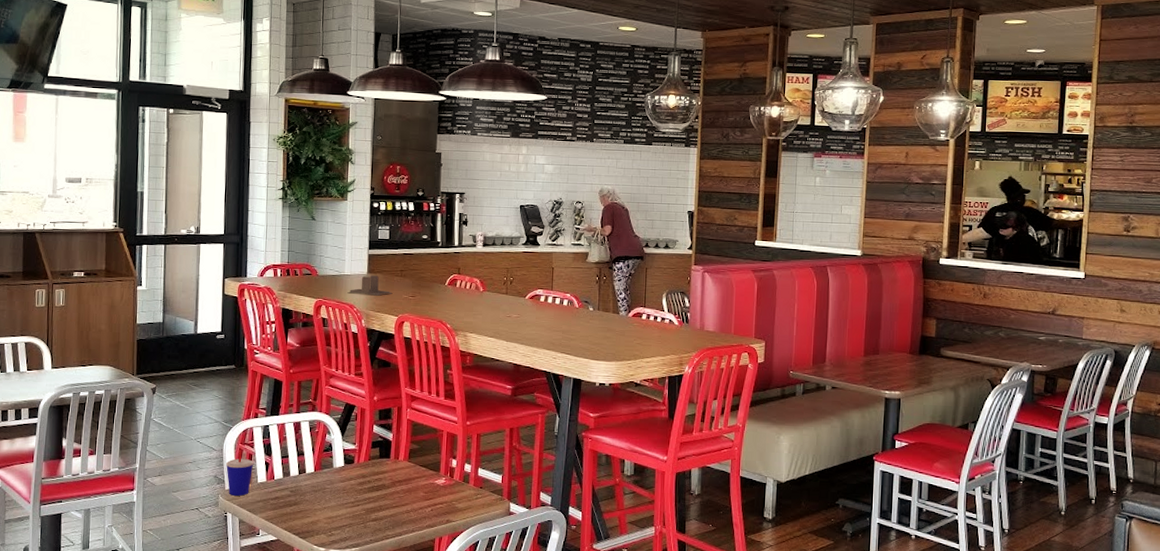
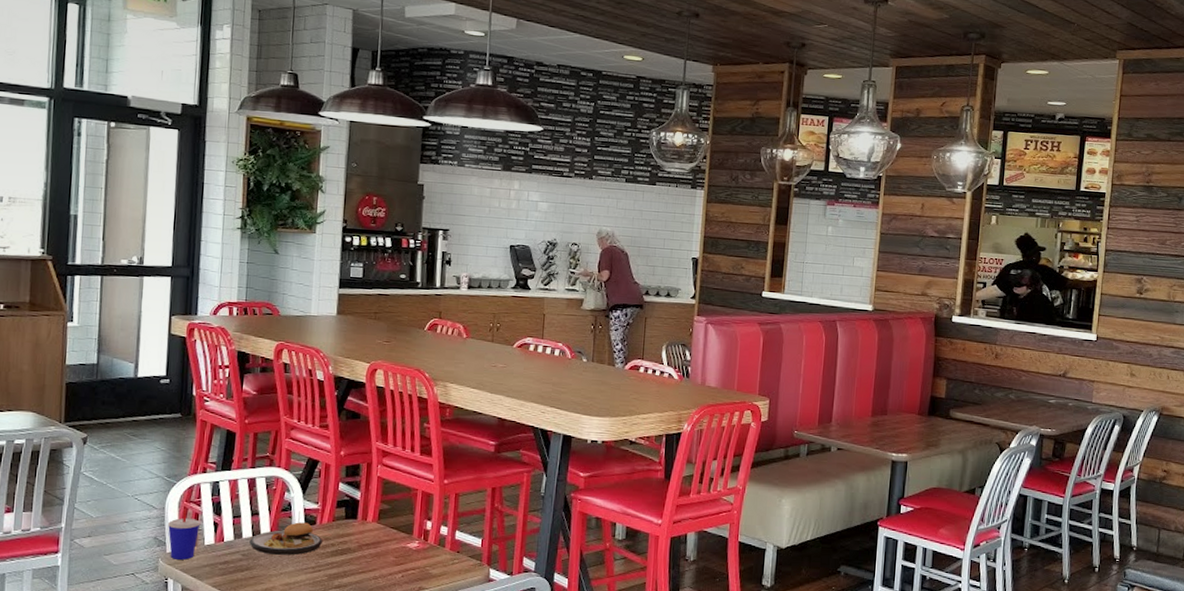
burger: none [296,451,360,491] -> present [249,511,322,555]
napkin holder: present [347,275,393,296] -> none [313,317,365,340]

